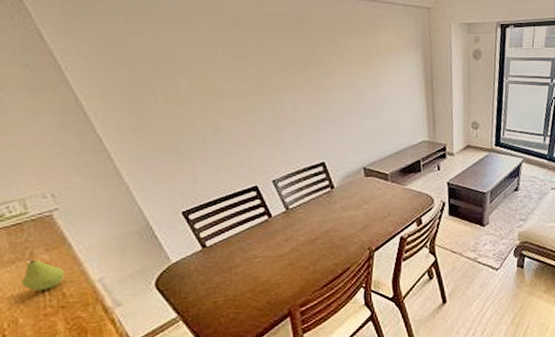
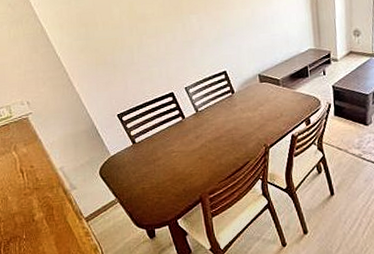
fruit: present [22,258,65,291] -> none [10,151,37,176]

